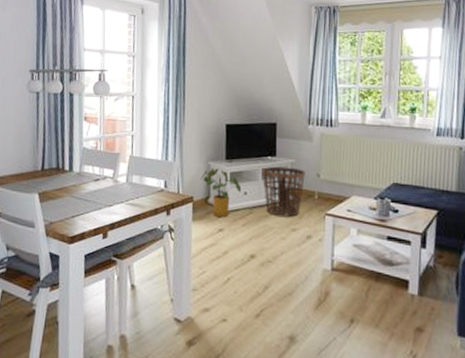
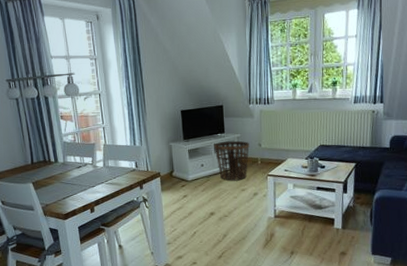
house plant: present [200,168,242,217] -> none [164,148,199,186]

